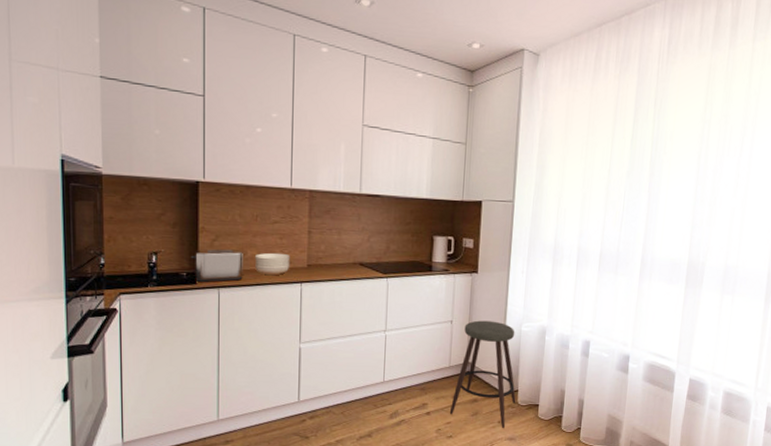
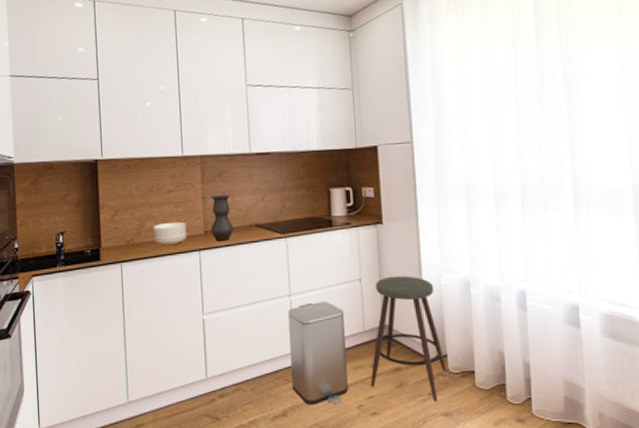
toaster: present [191,248,243,283] -> none [94,222,143,259]
vase: none [314,230,337,276] -> present [210,194,234,241]
pedal bin: none [379,338,434,428] -> present [288,302,349,405]

